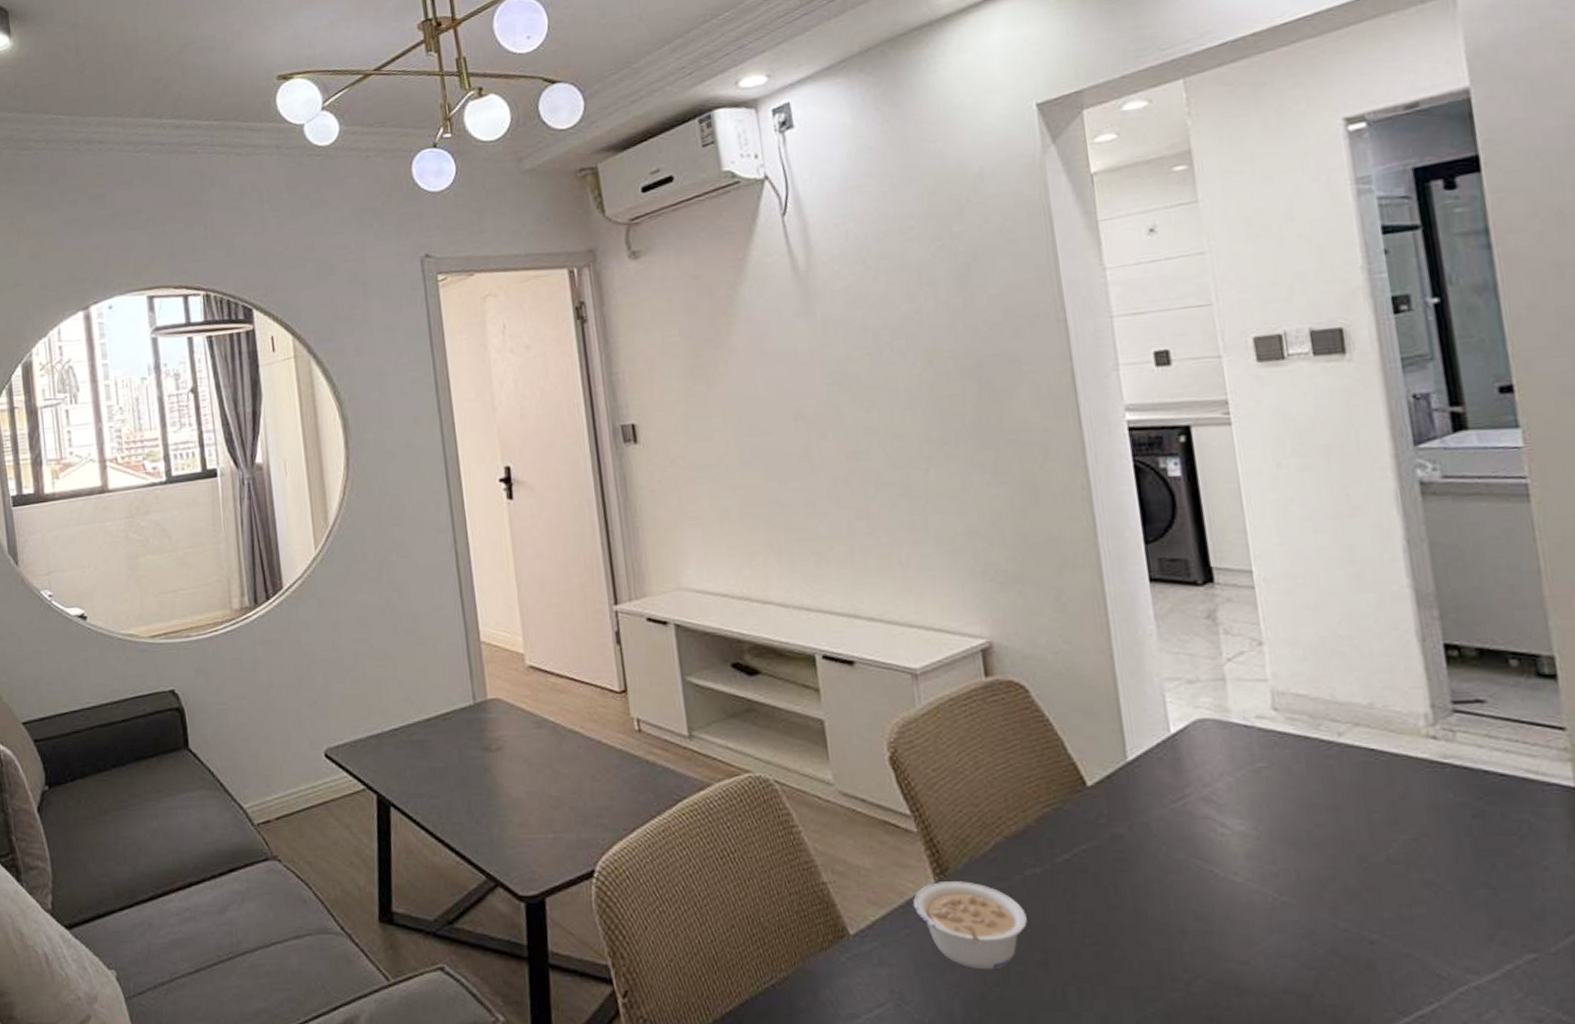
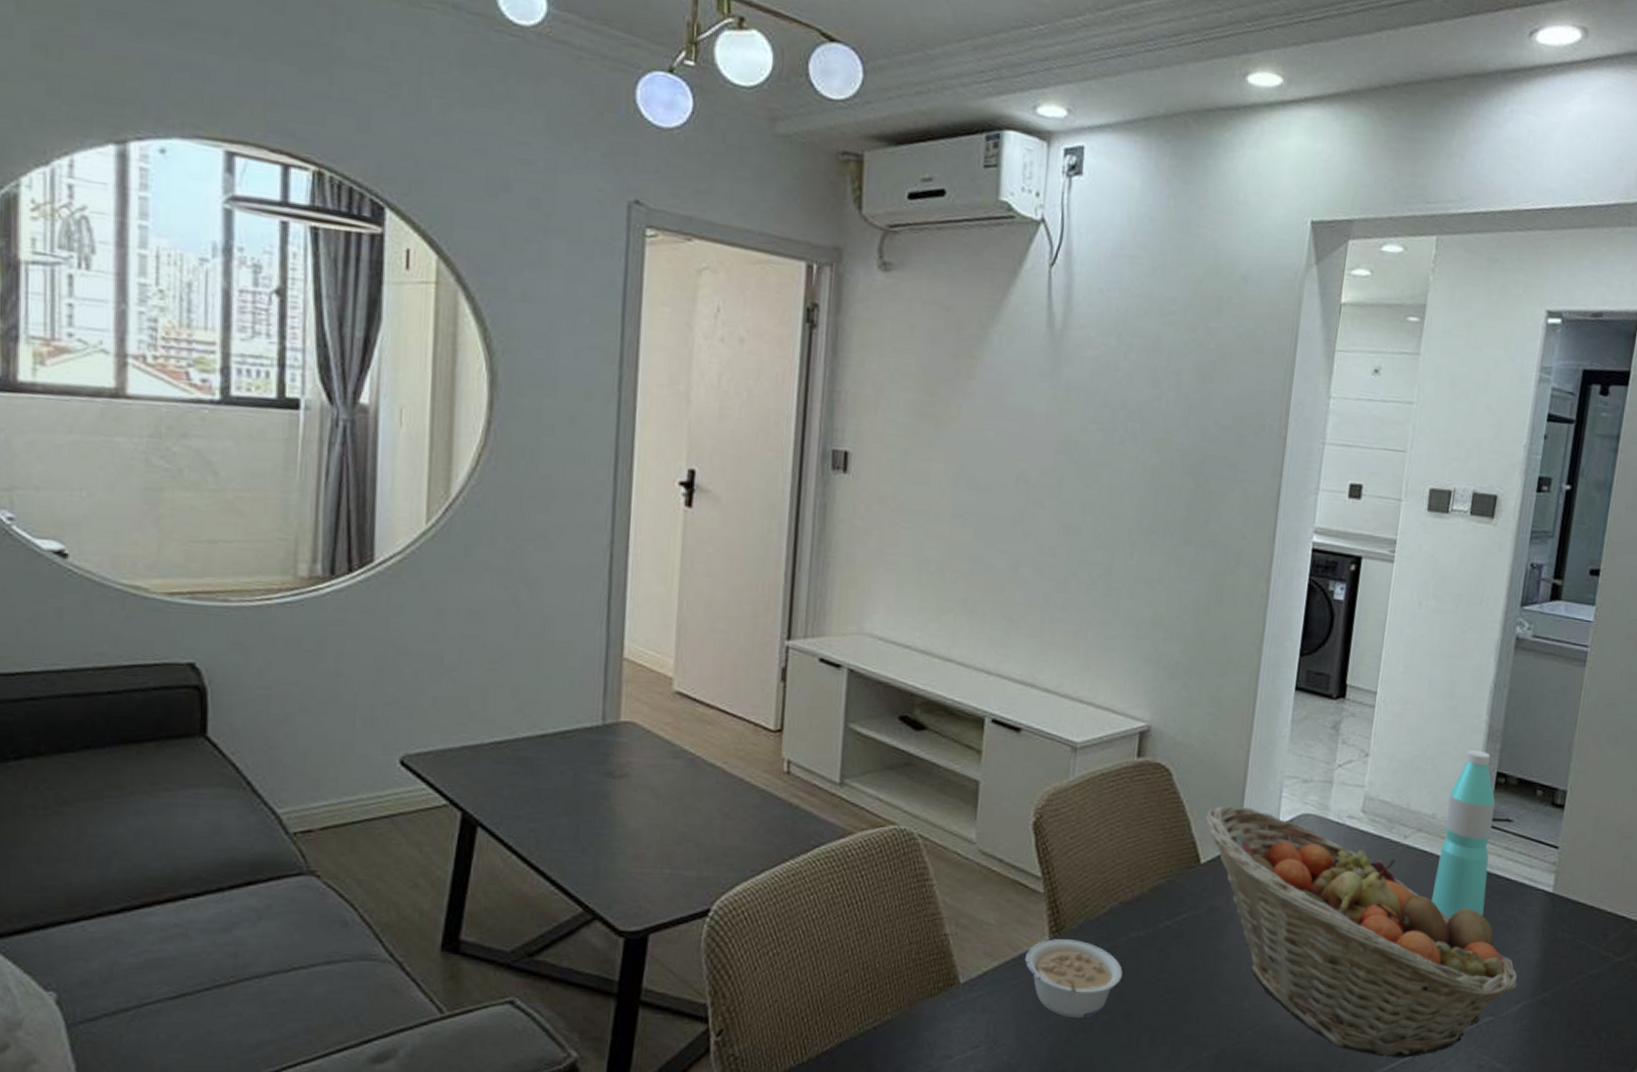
fruit basket: none [1080,718,1563,1010] -> present [1205,805,1518,1058]
water bottle: none [1384,620,1481,830] -> present [1431,749,1495,919]

